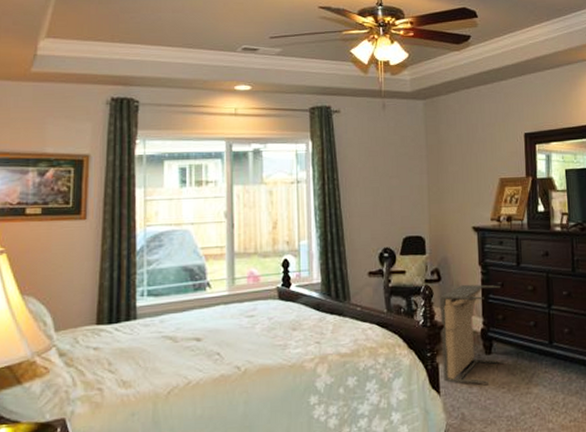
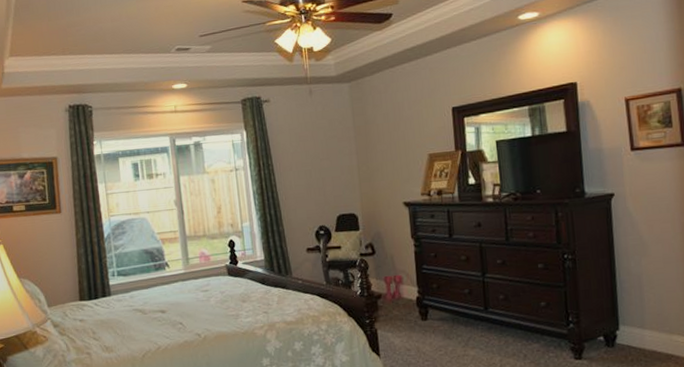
laundry hamper: present [440,284,505,384] -> none [375,256,441,348]

